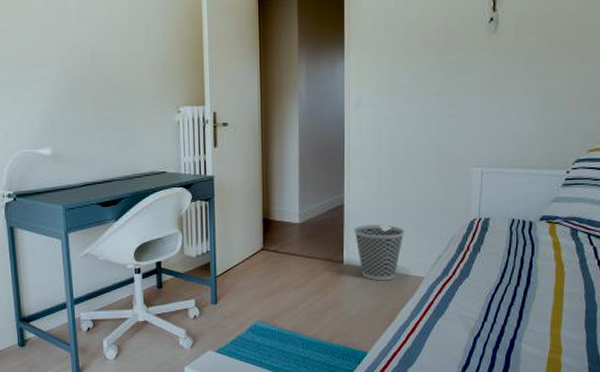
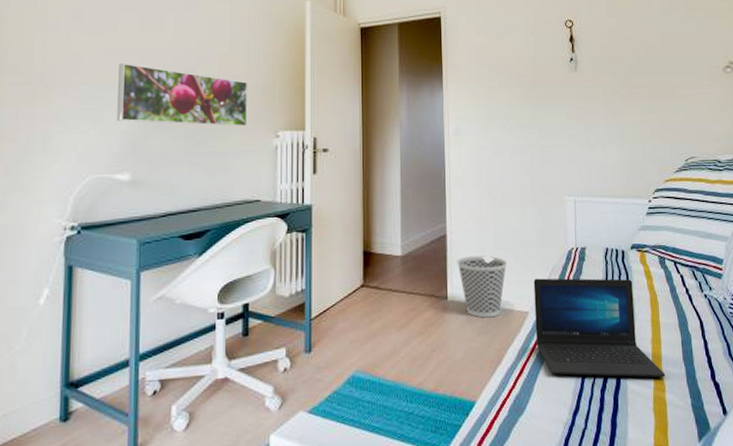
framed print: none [31,45,151,104] -> present [117,62,248,127]
laptop: none [430,246,564,342] -> present [533,278,666,378]

